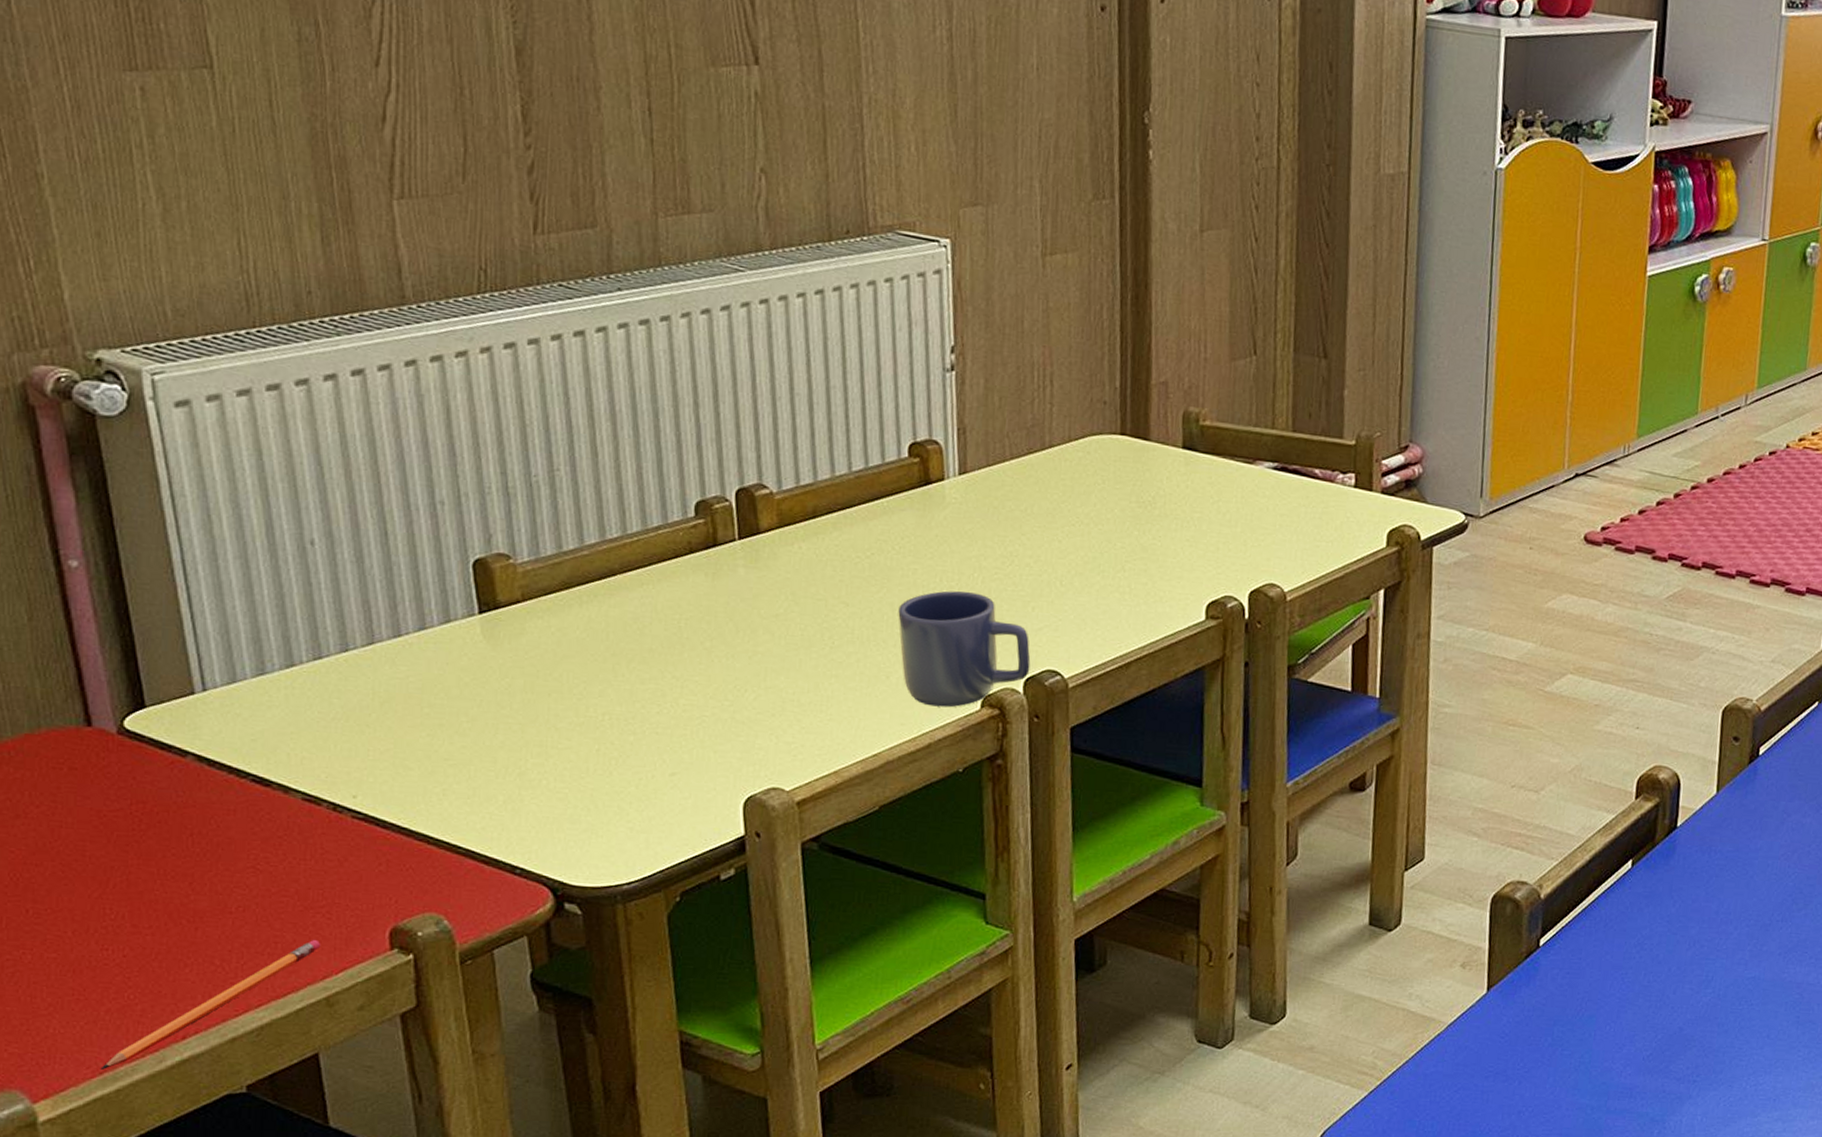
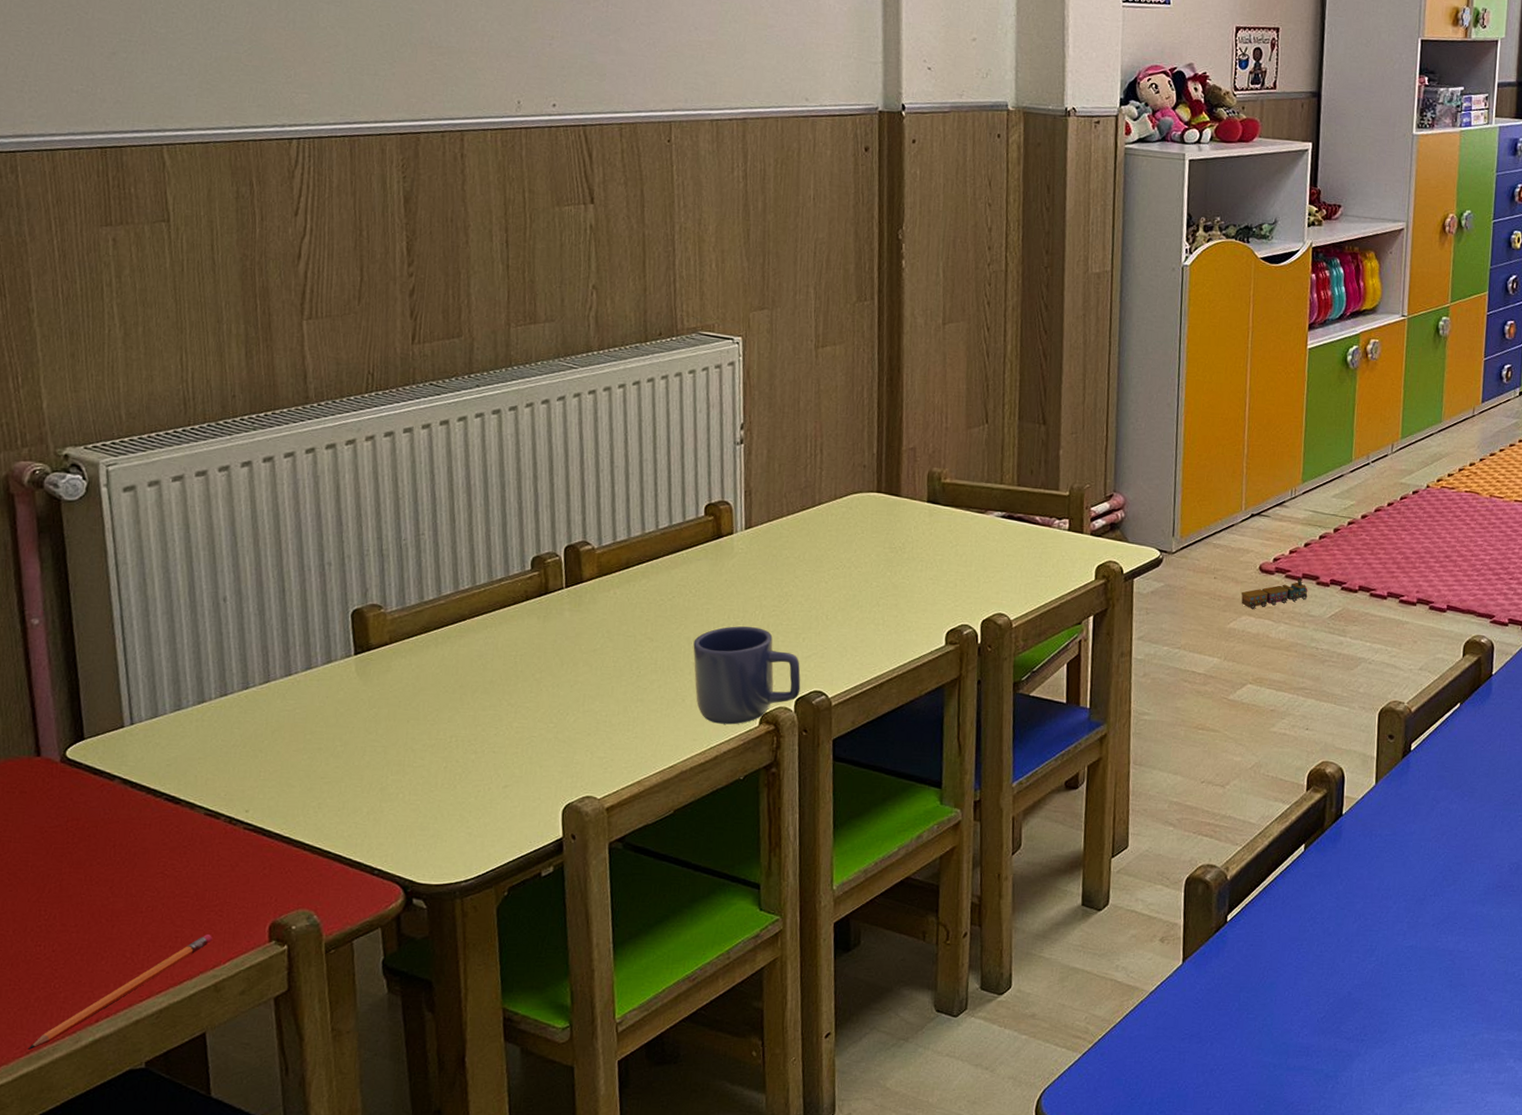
toy train: none [1561,550,1642,586] -> present [1241,577,1308,609]

